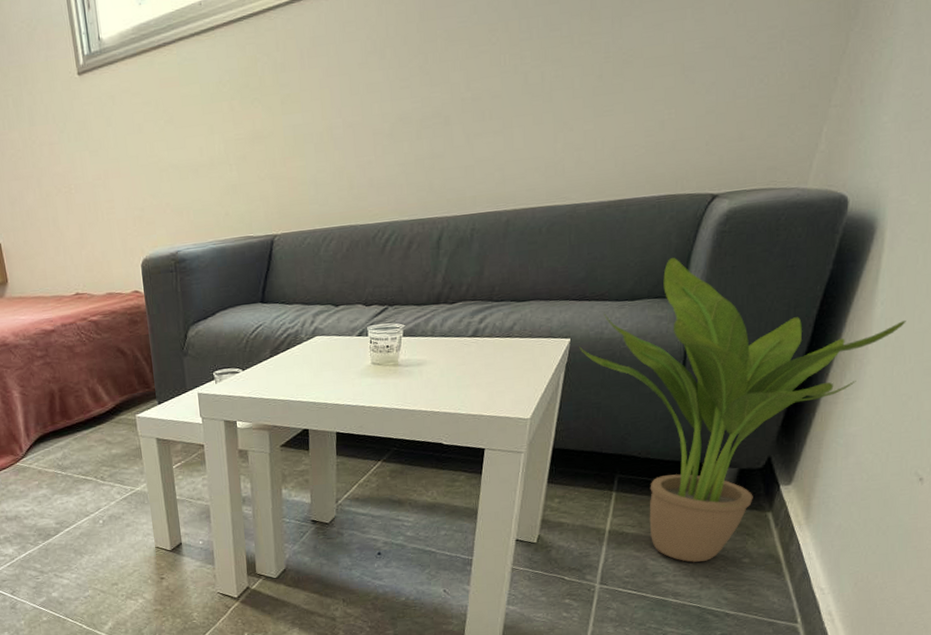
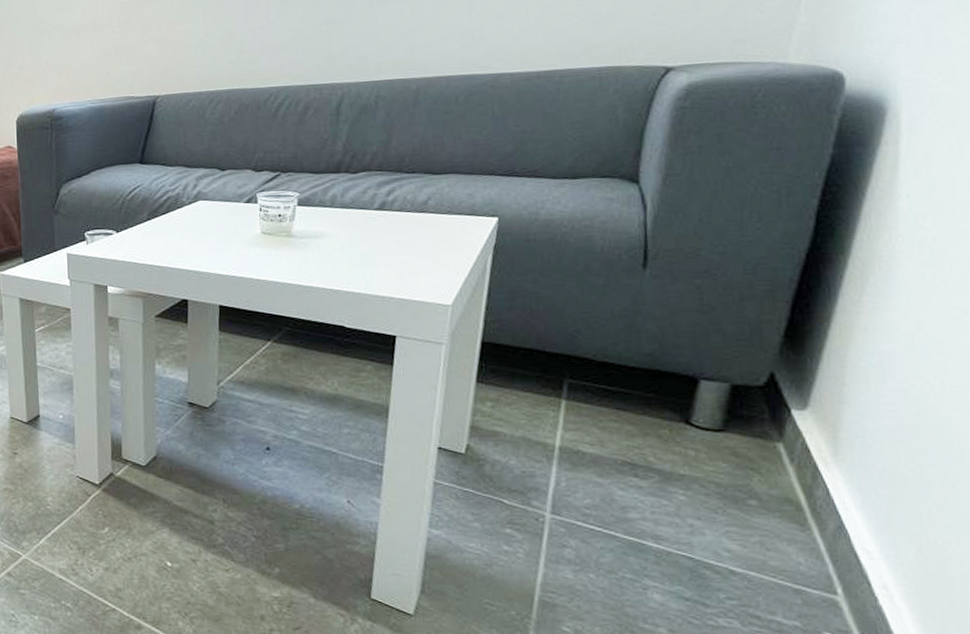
potted plant: present [579,258,906,562] -> none [509,134,946,498]

